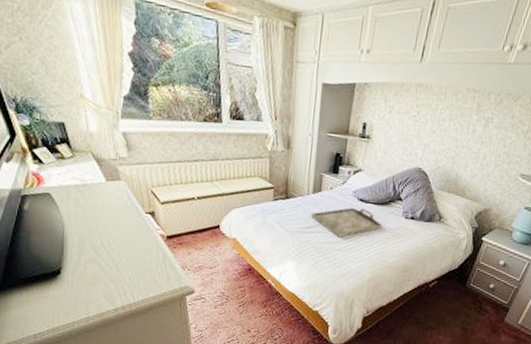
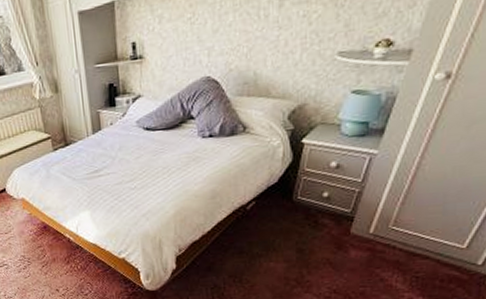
serving tray: present [310,207,382,238] -> none [95,137,177,175]

